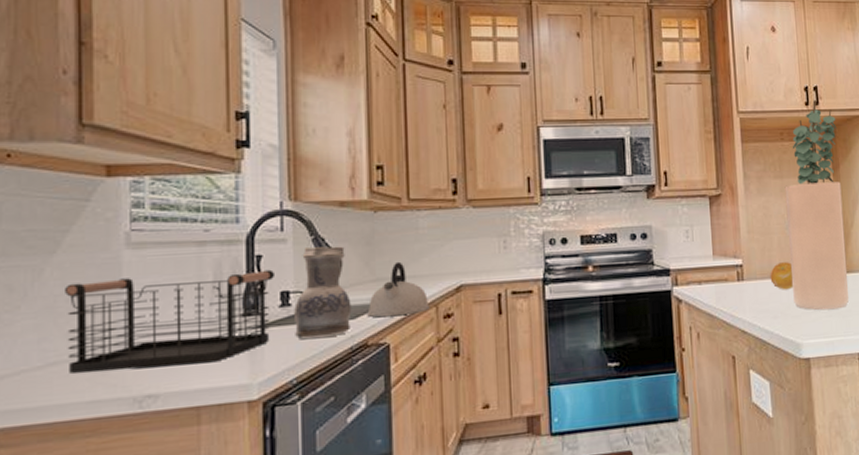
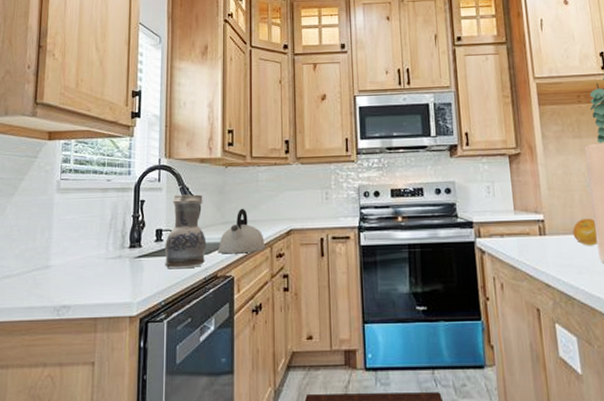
dish rack: present [63,269,274,375] -> none [15,211,152,286]

